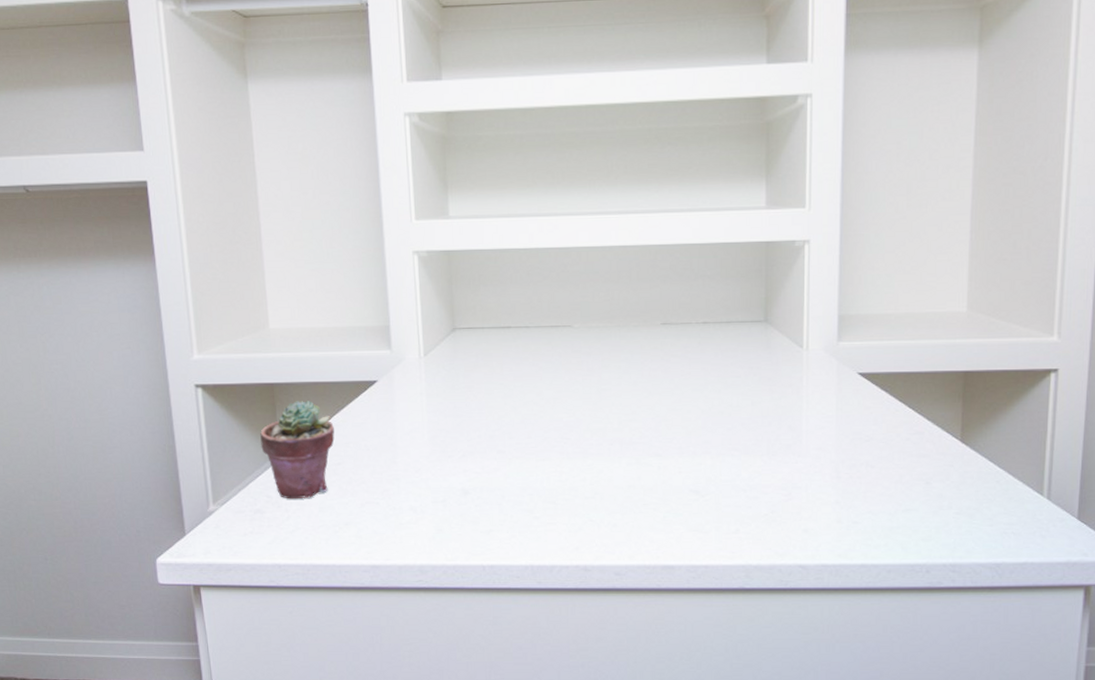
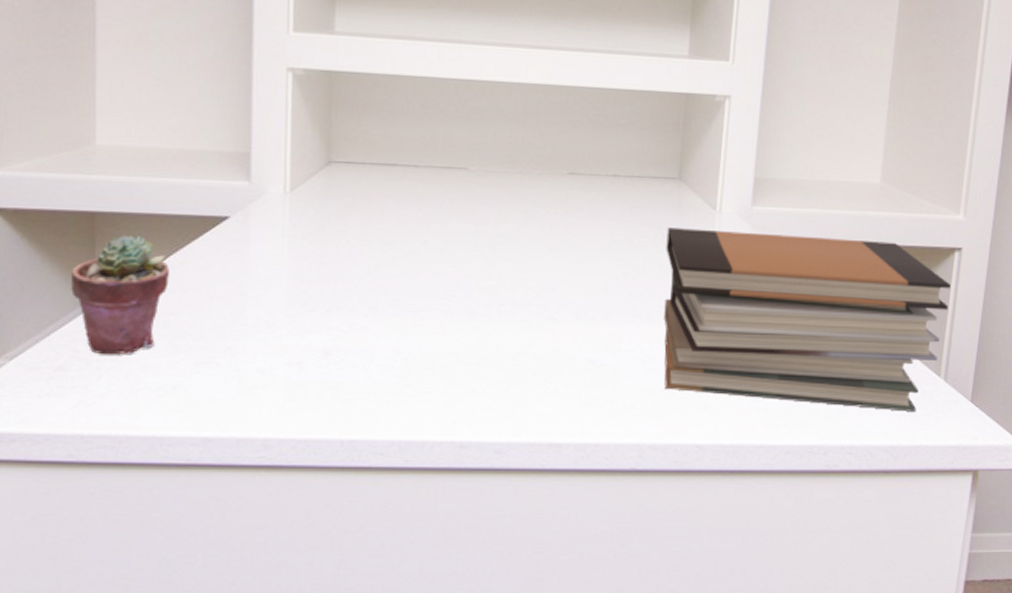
book stack: none [757,366,1048,530] -> present [663,227,951,412]

